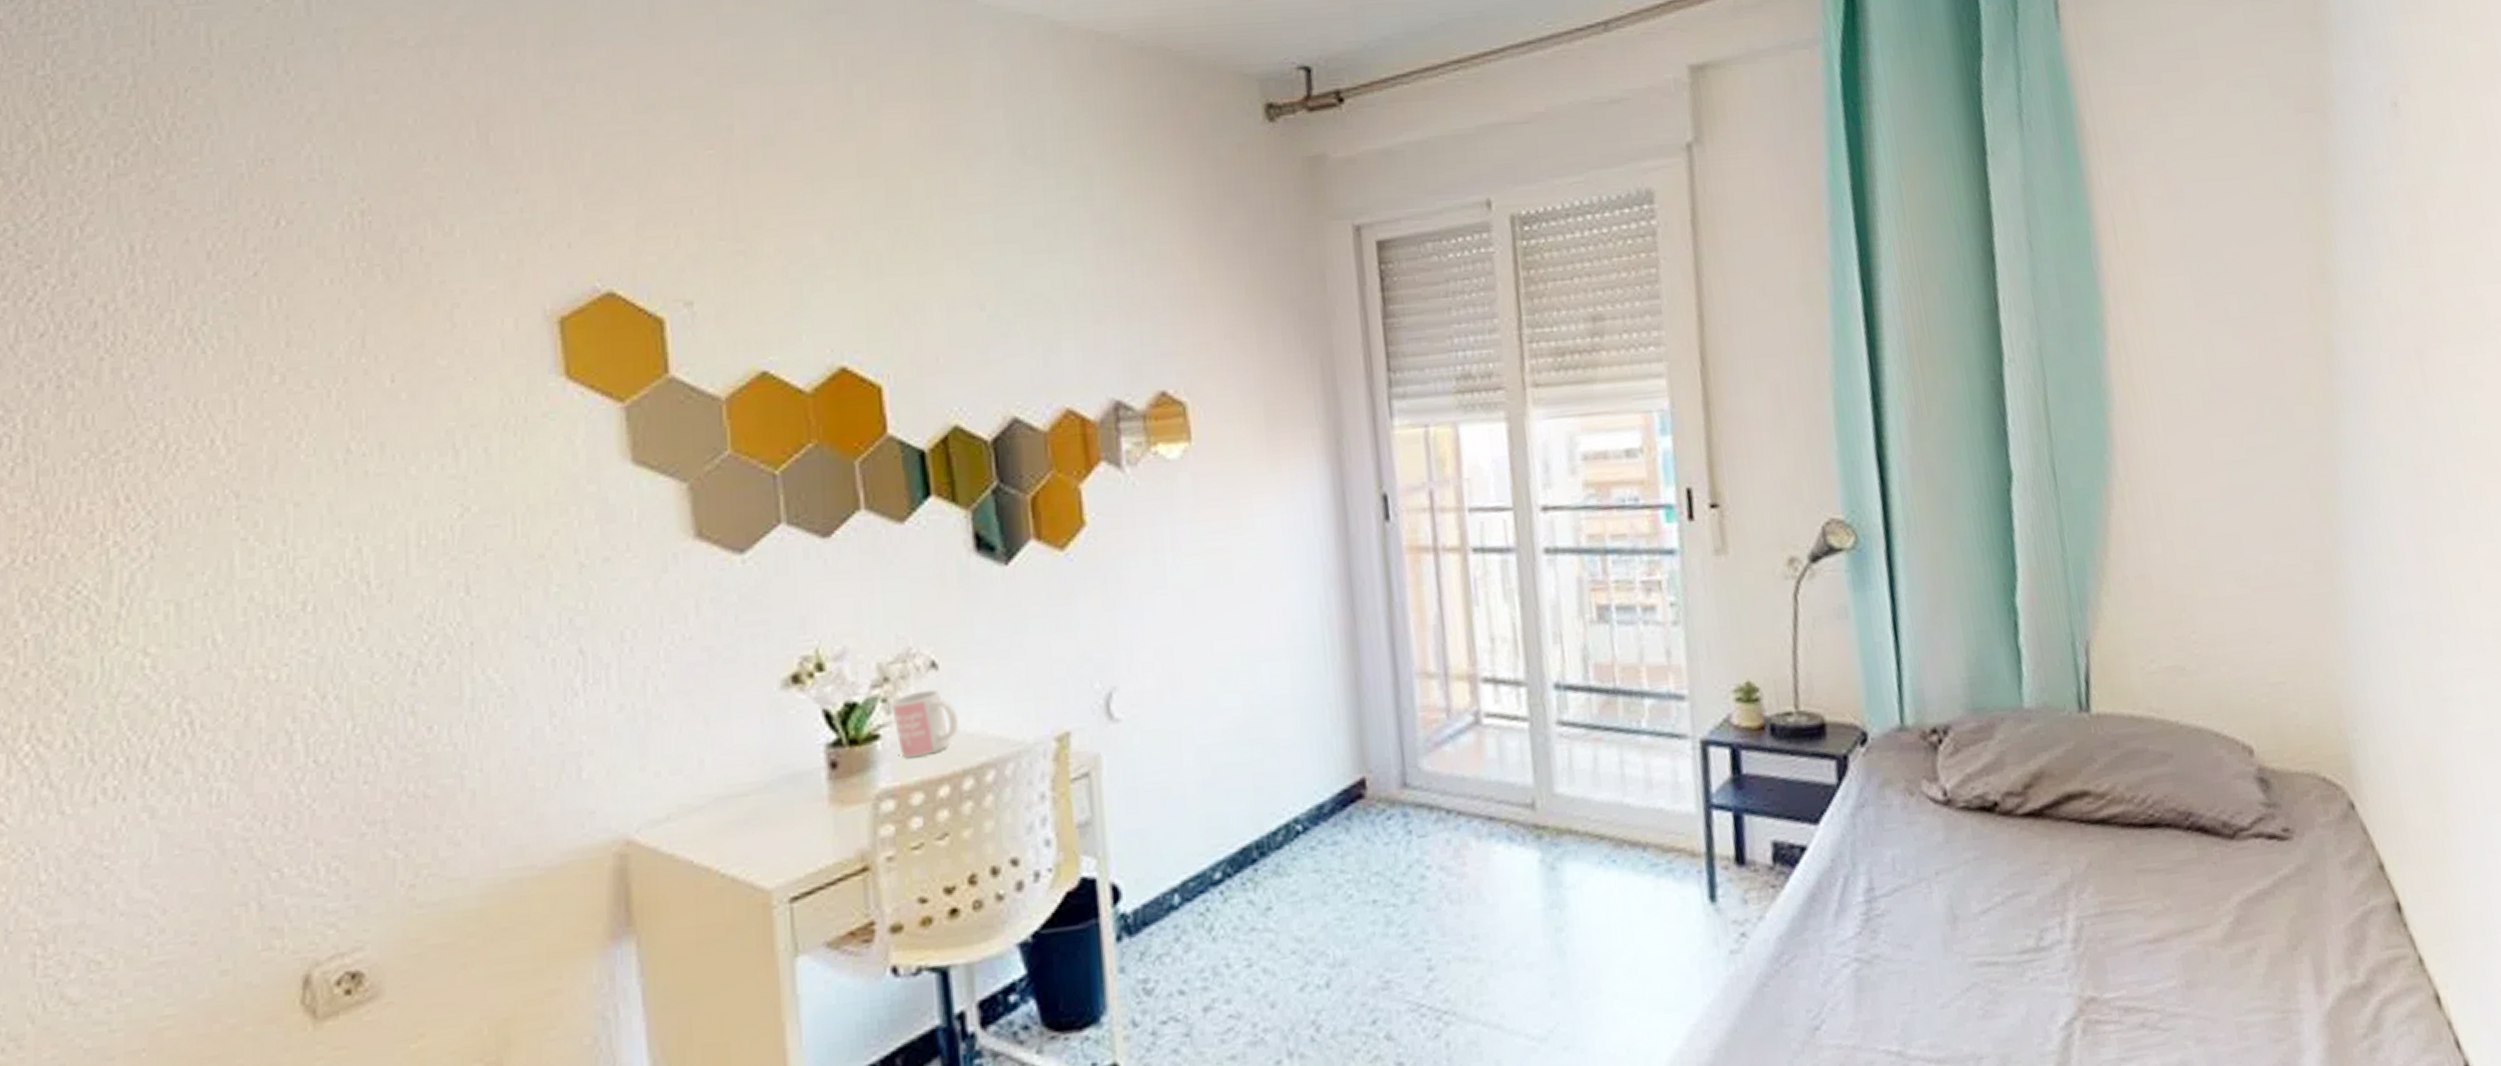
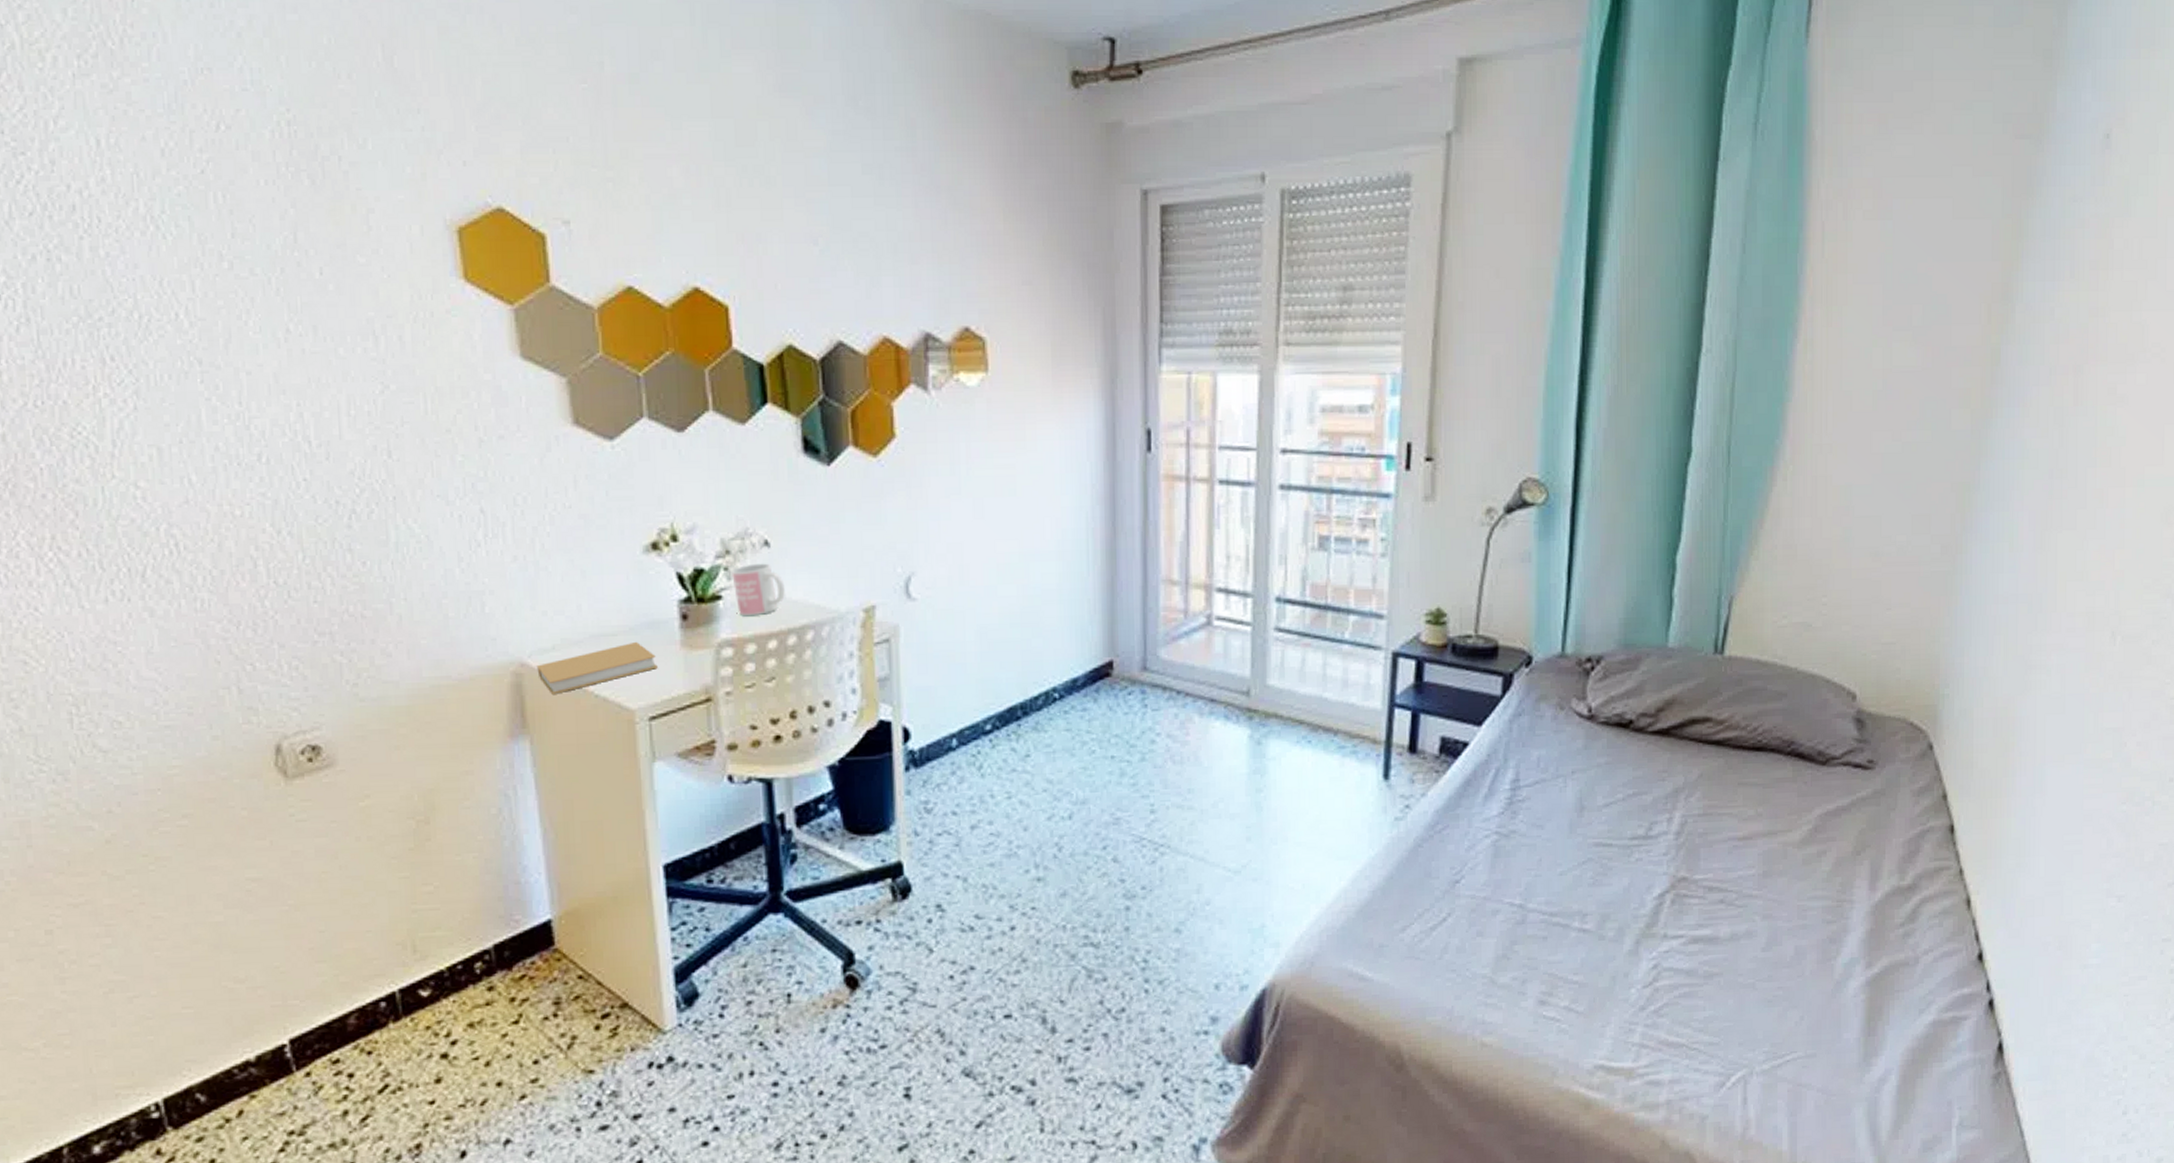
book: none [647,801,800,878] -> present [537,641,658,694]

